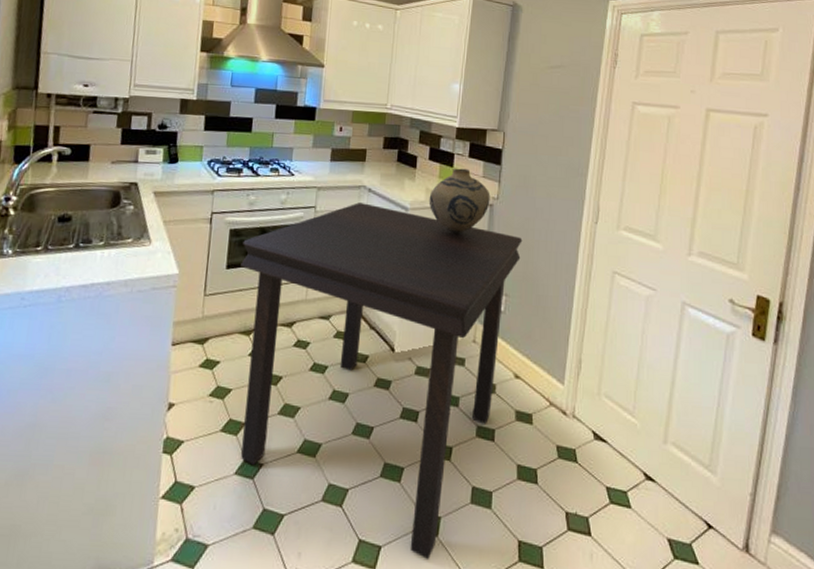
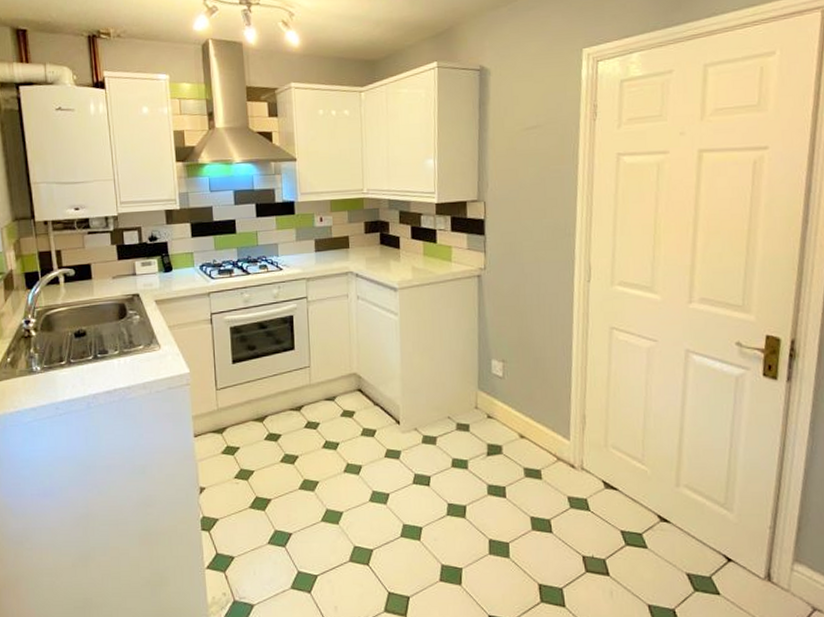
dining table: present [241,202,523,559] -> none [244,288,515,605]
vase: present [429,168,490,233] -> none [416,243,478,307]

